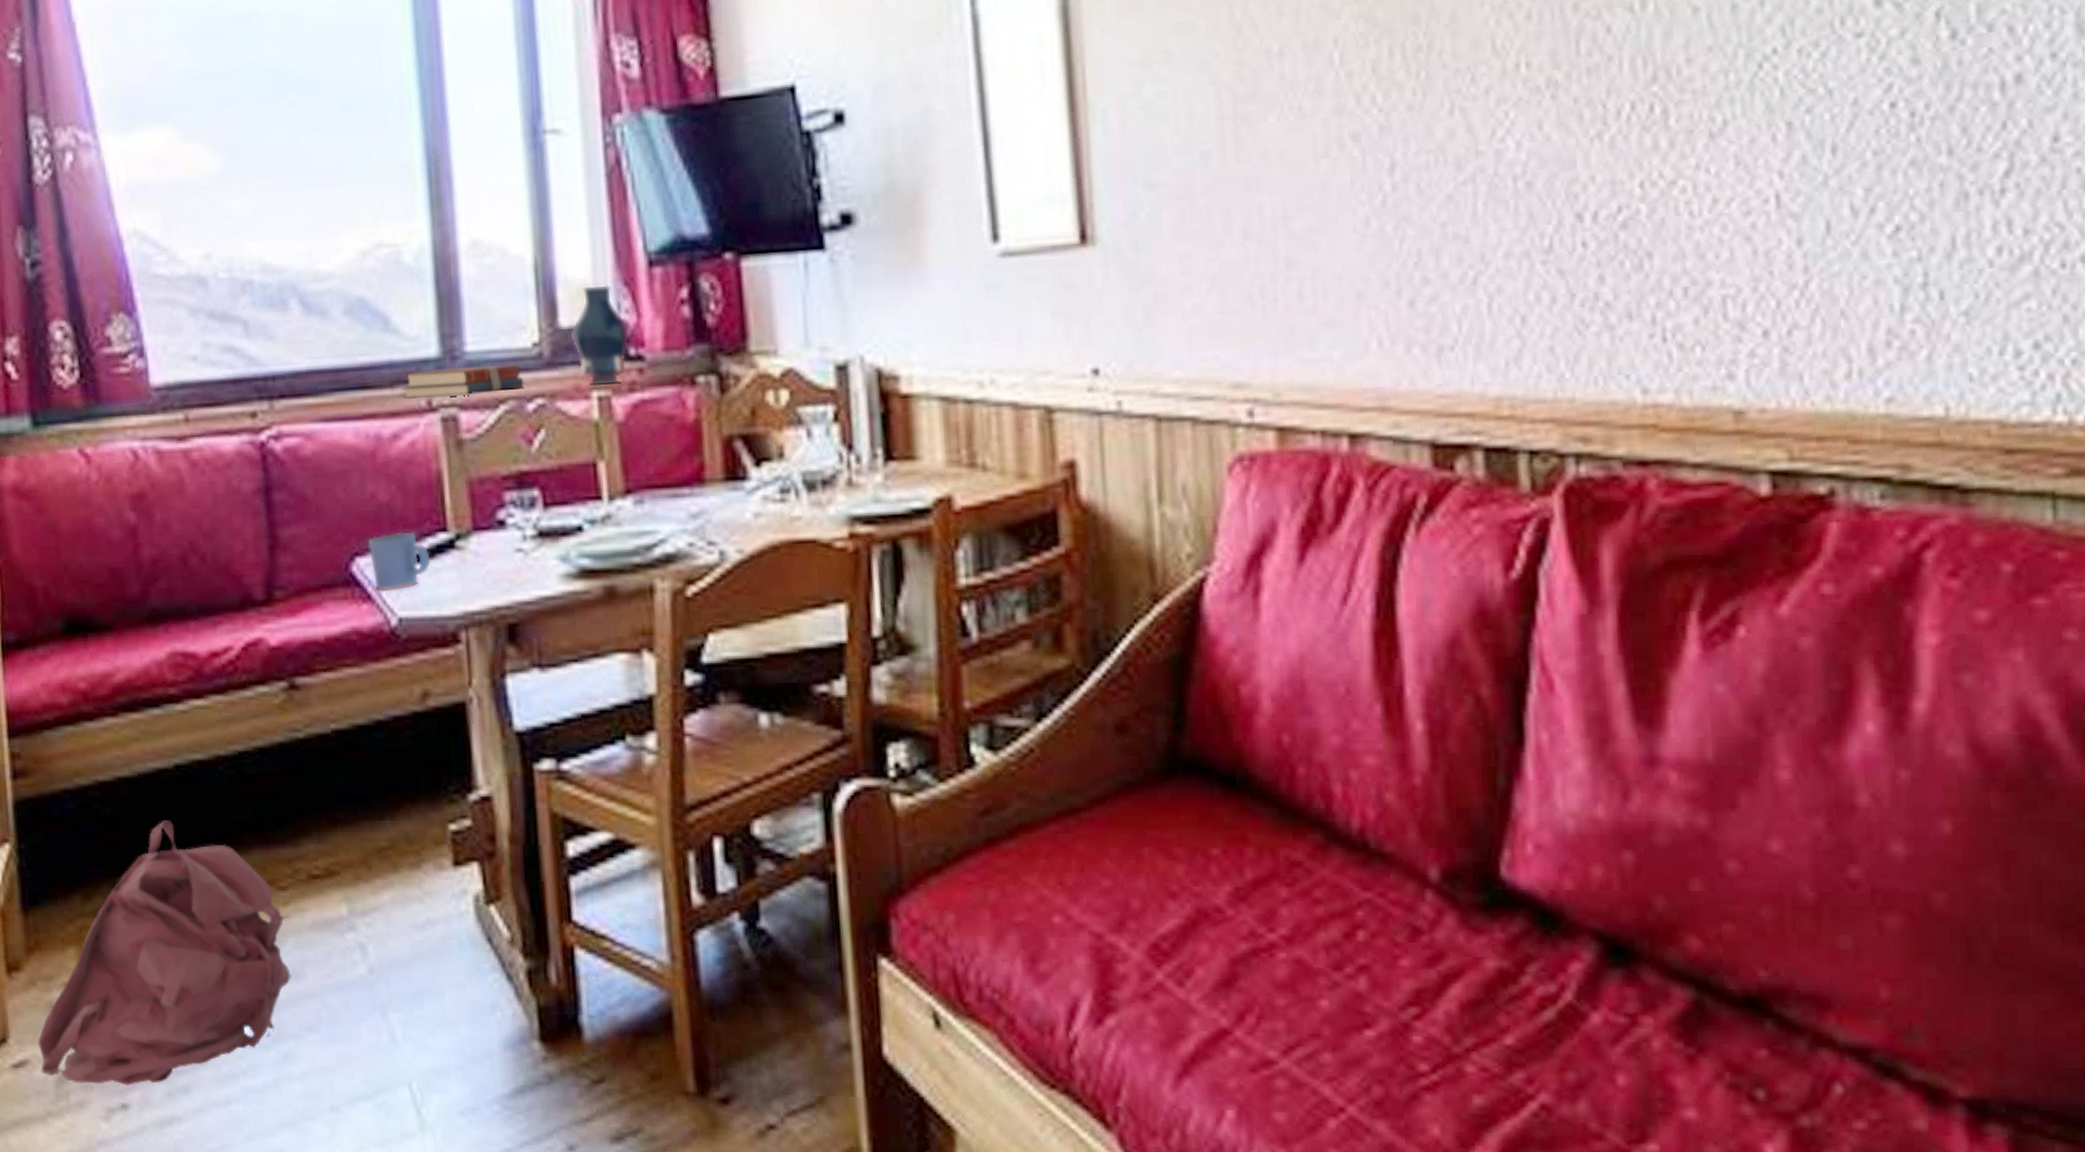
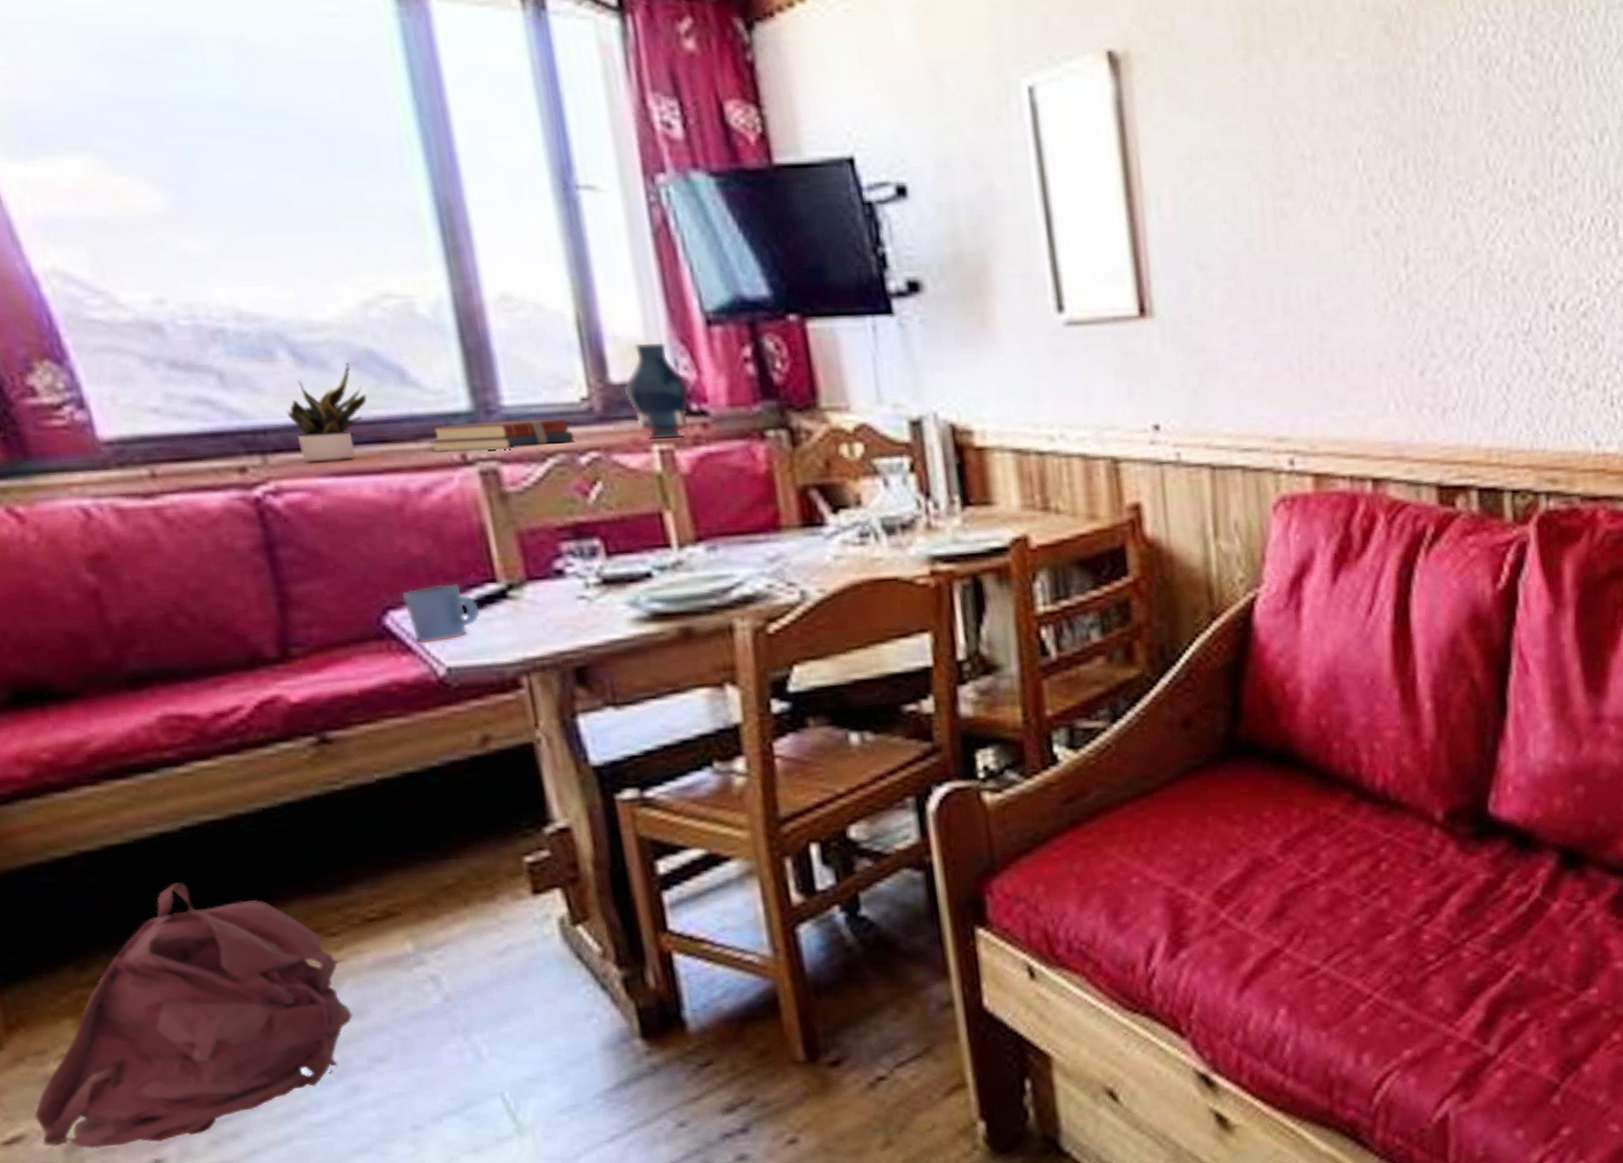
potted plant: none [292,310,356,407] -> present [286,362,367,462]

